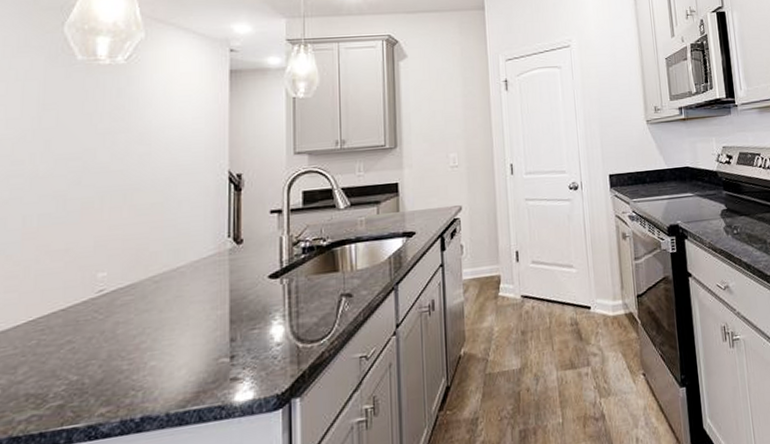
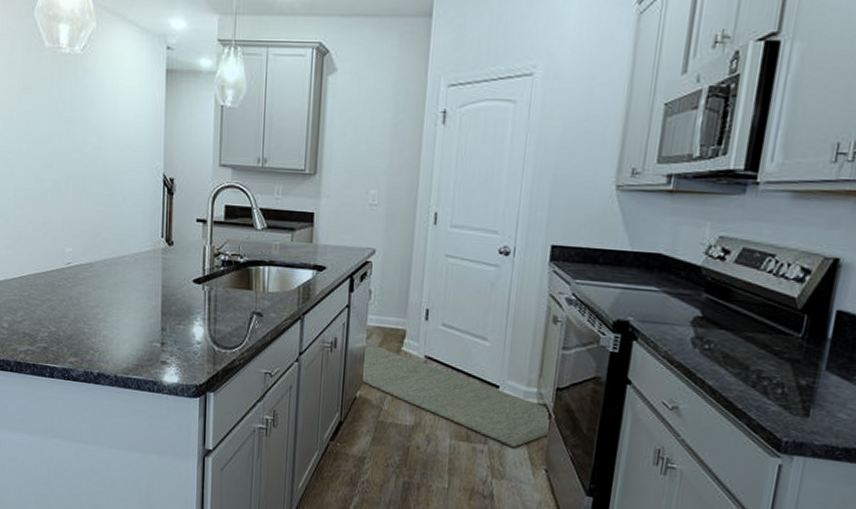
rug: none [464,296,641,362] -> present [361,342,551,448]

